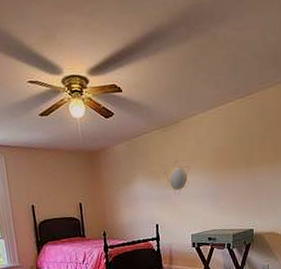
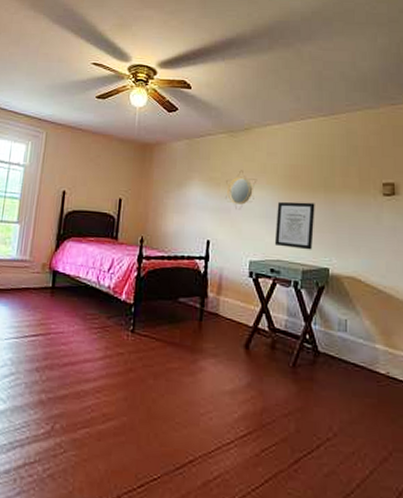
wall art: none [208,178,240,219] -> present [274,201,315,250]

